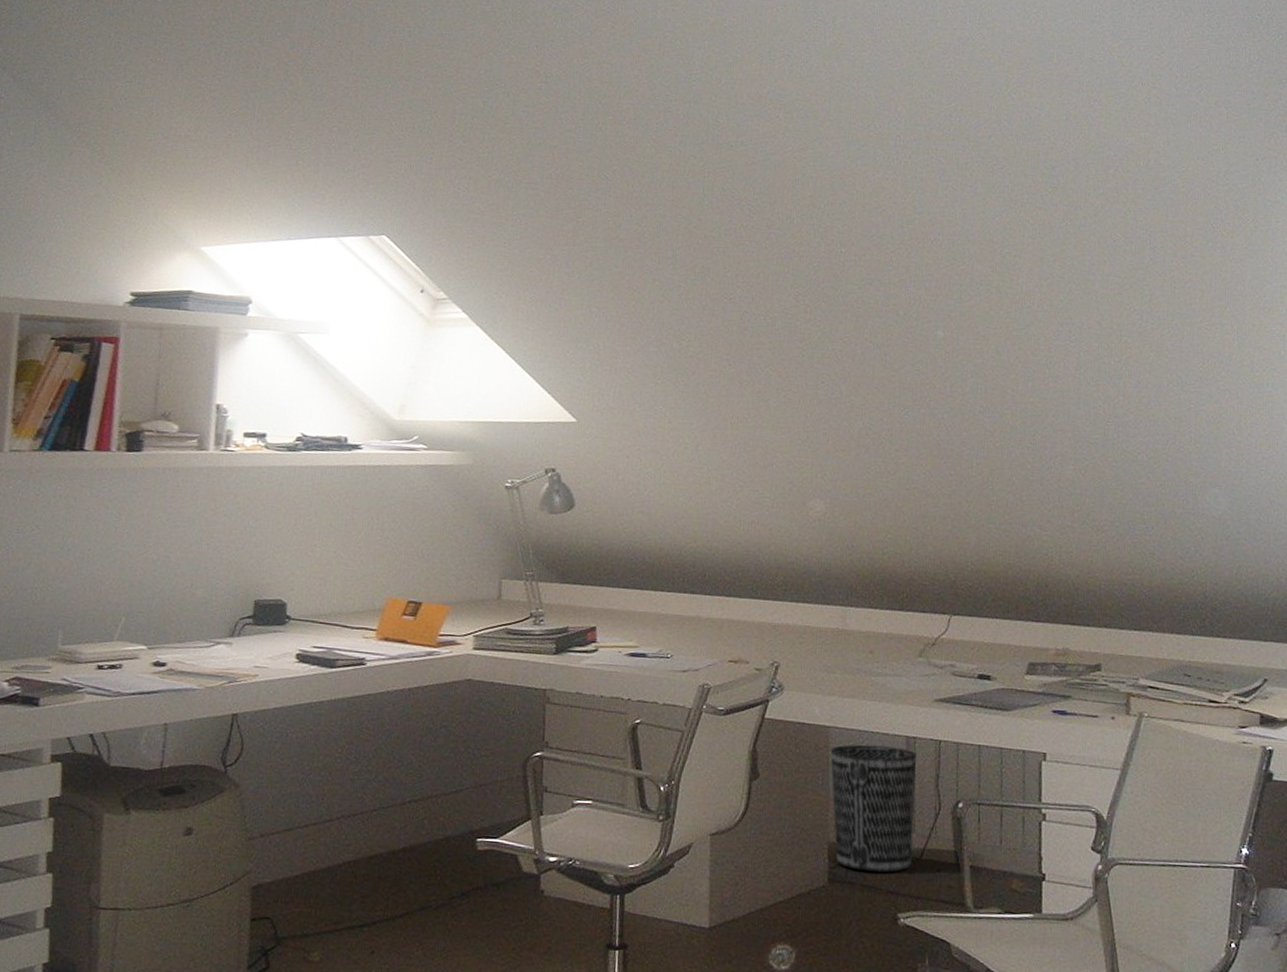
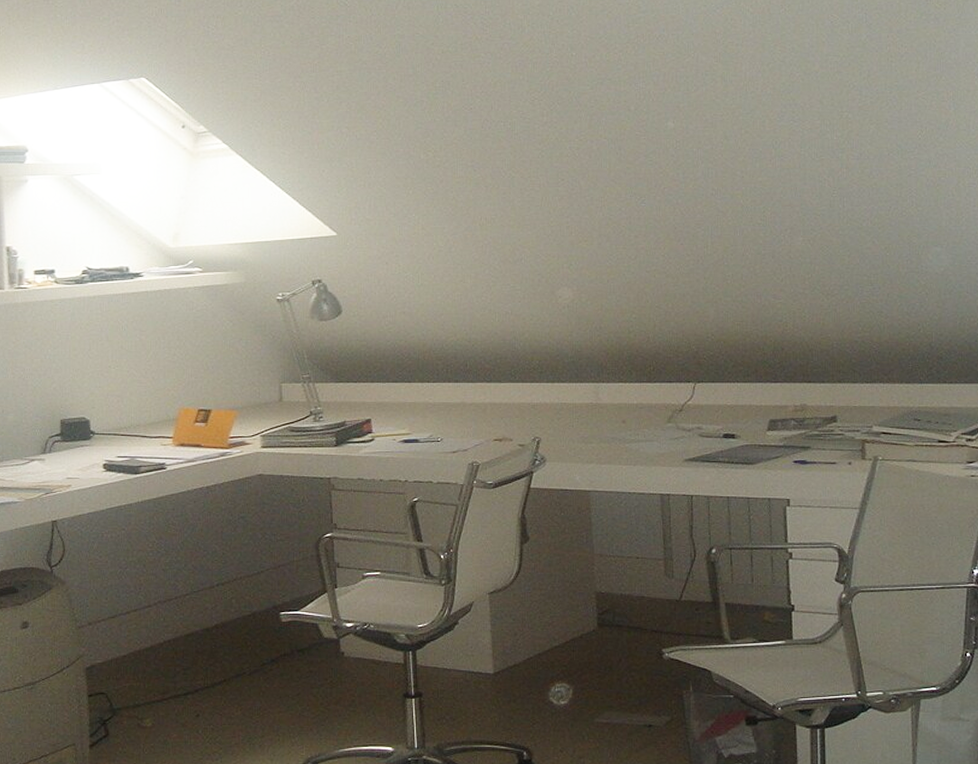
wastebasket: present [830,744,916,873] -> none [592,504,672,615]

